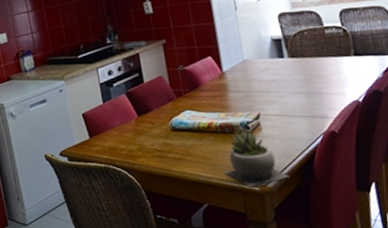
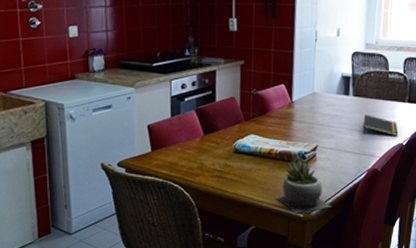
notepad: none [305,74,351,96] -> present [363,114,399,136]

